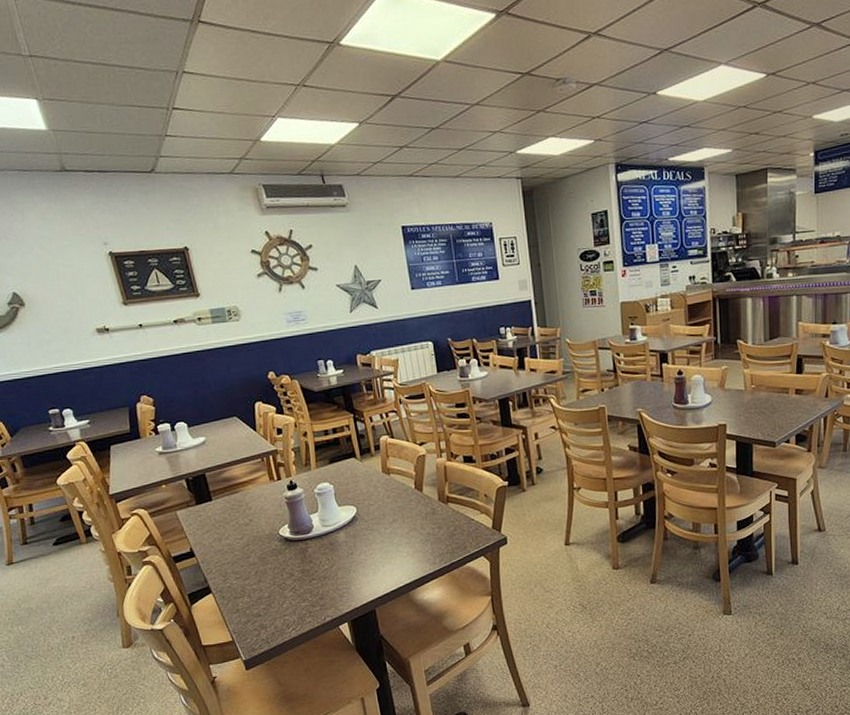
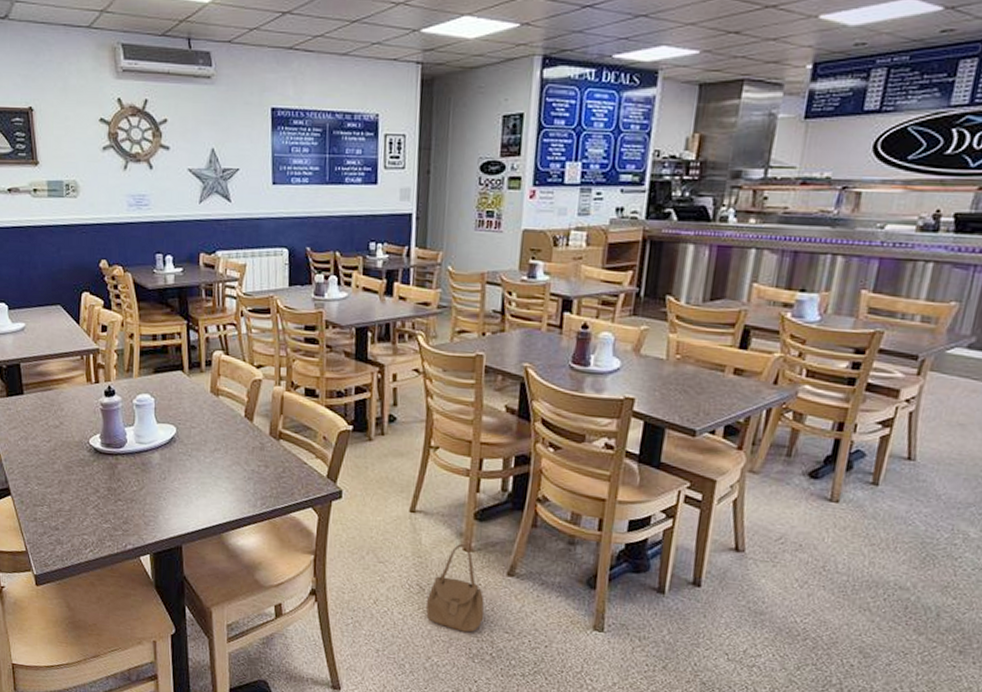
handbag: none [590,563,638,637] -> present [426,543,485,633]

